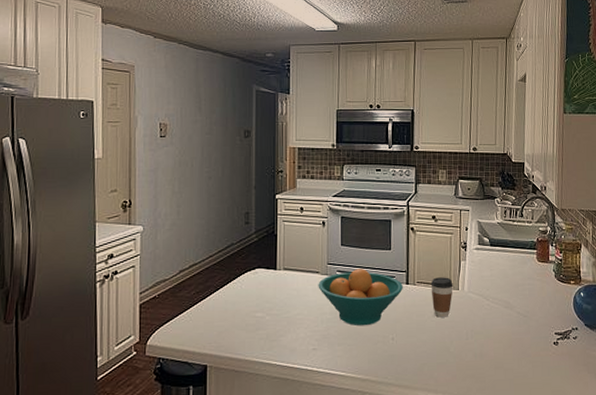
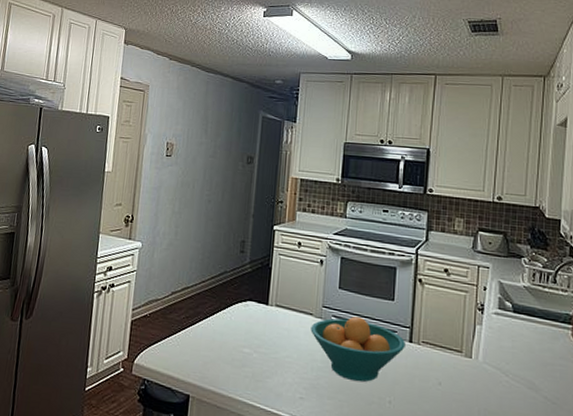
coffee cup: present [430,277,453,318] -> none [438,339,465,388]

